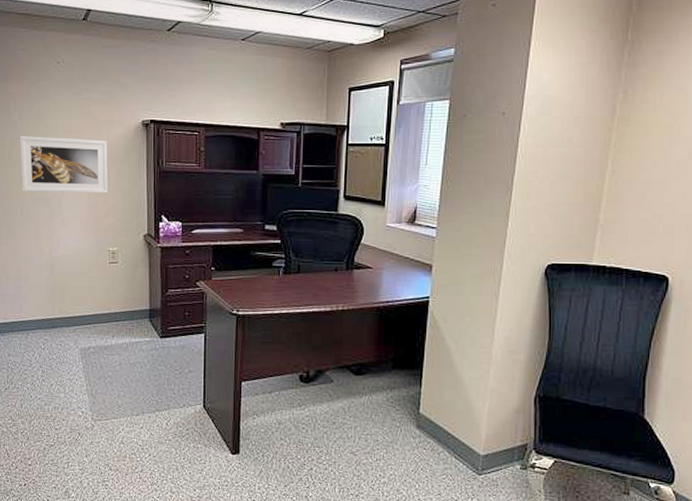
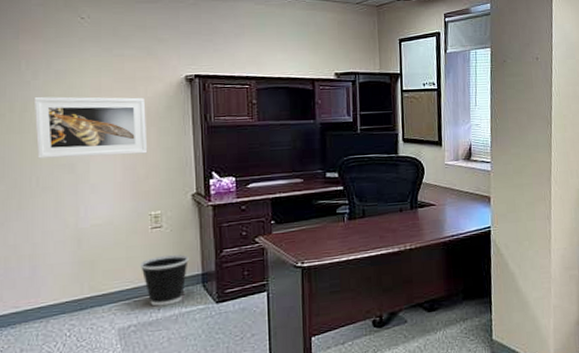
wastebasket: none [98,288,140,334] -> present [139,254,190,307]

